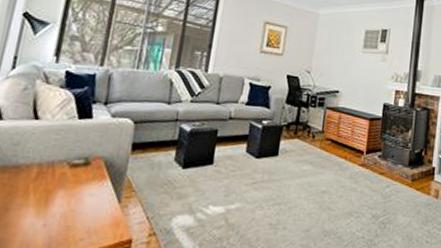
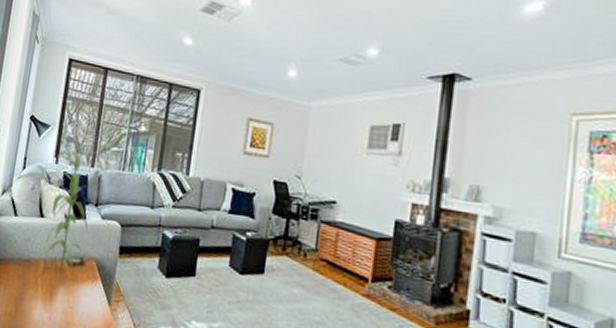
plant: none [38,42,111,170] -> present [44,143,101,268]

